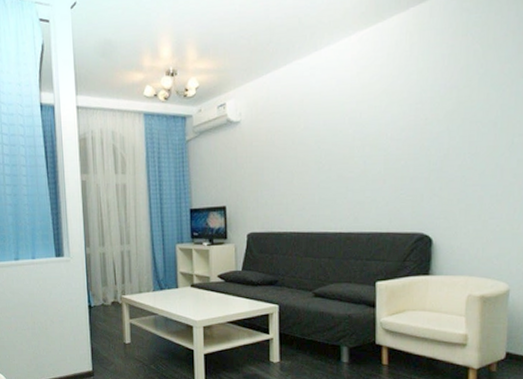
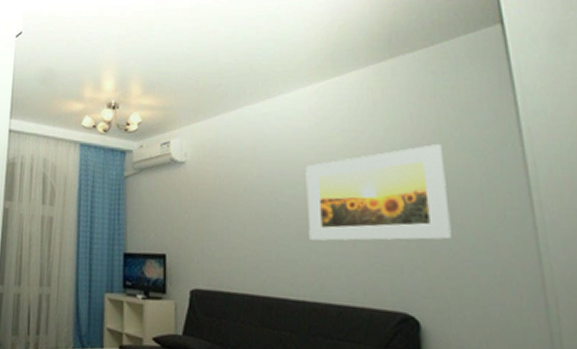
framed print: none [346,82,468,181] -> present [306,144,452,241]

